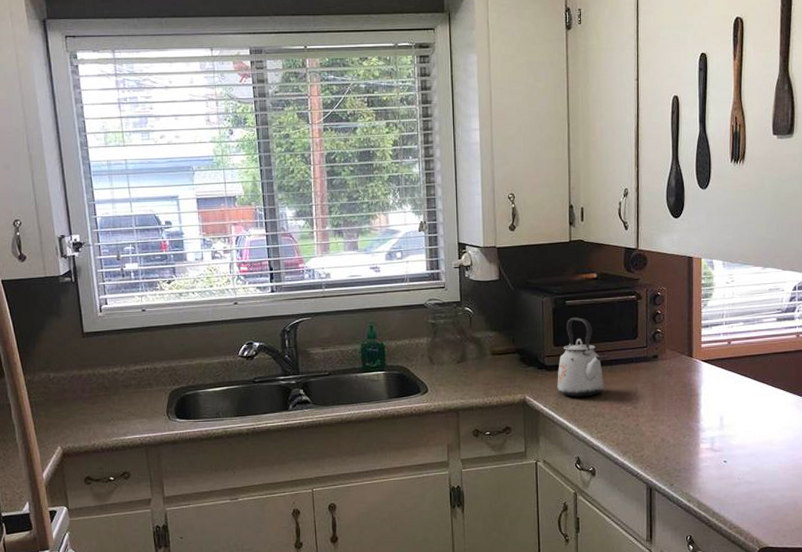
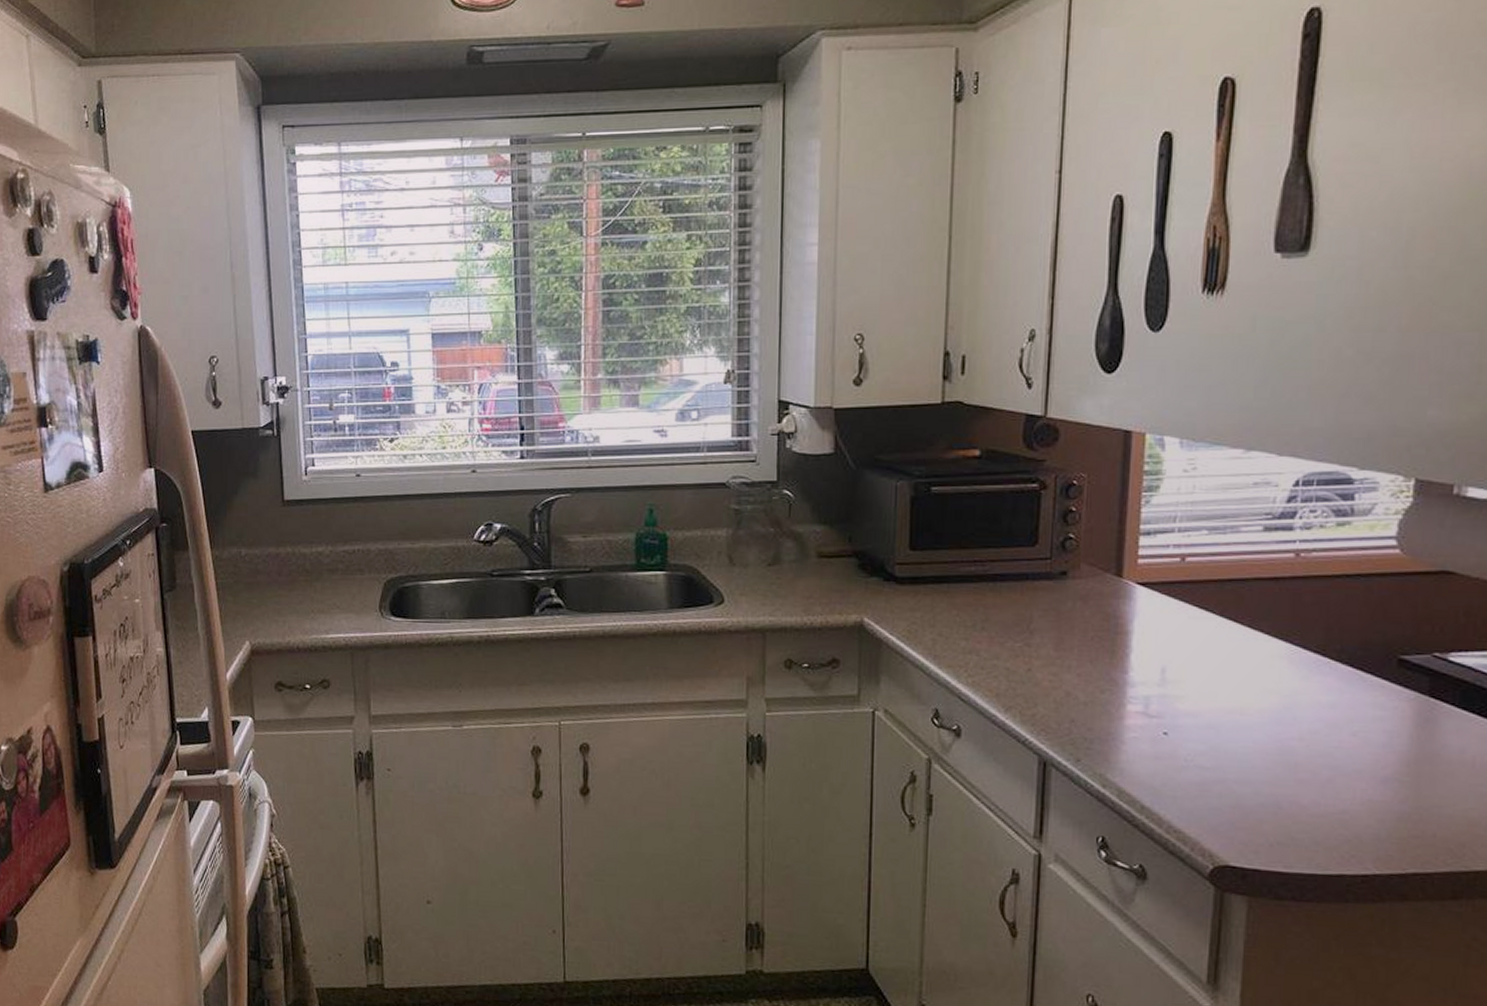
kettle: present [557,317,604,397] -> none [911,511,982,625]

